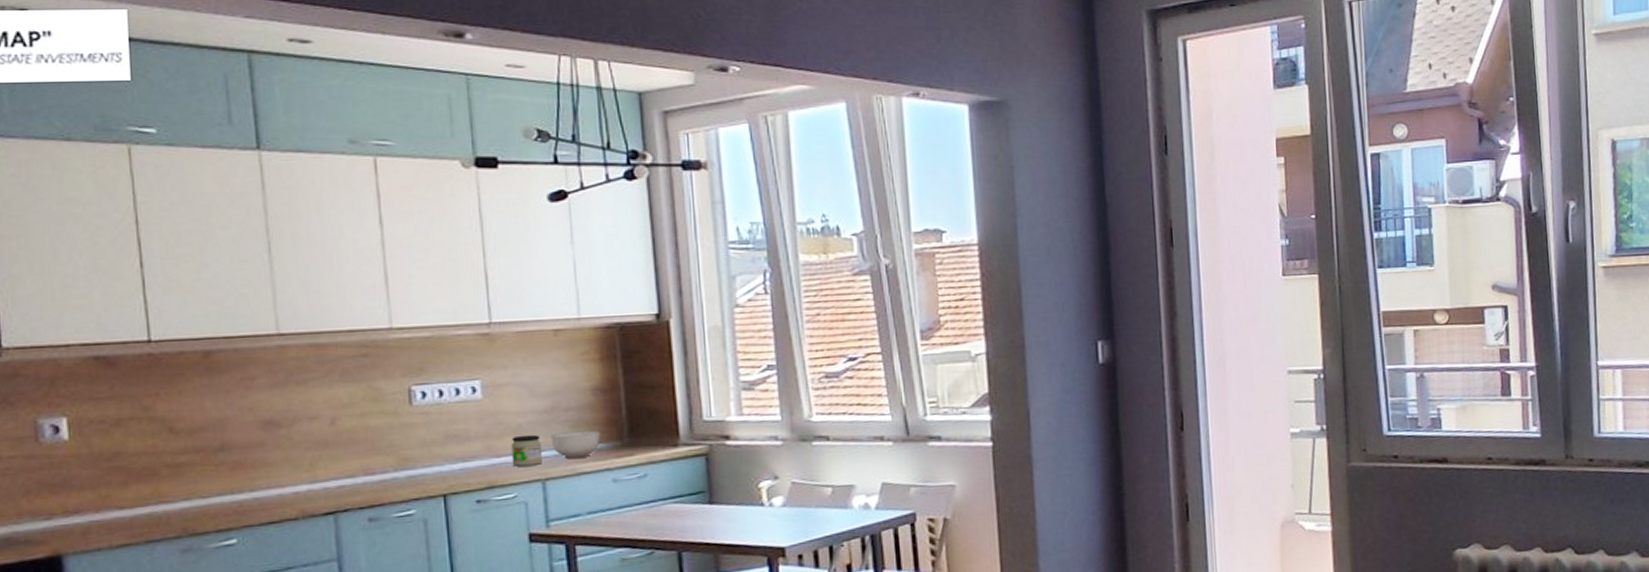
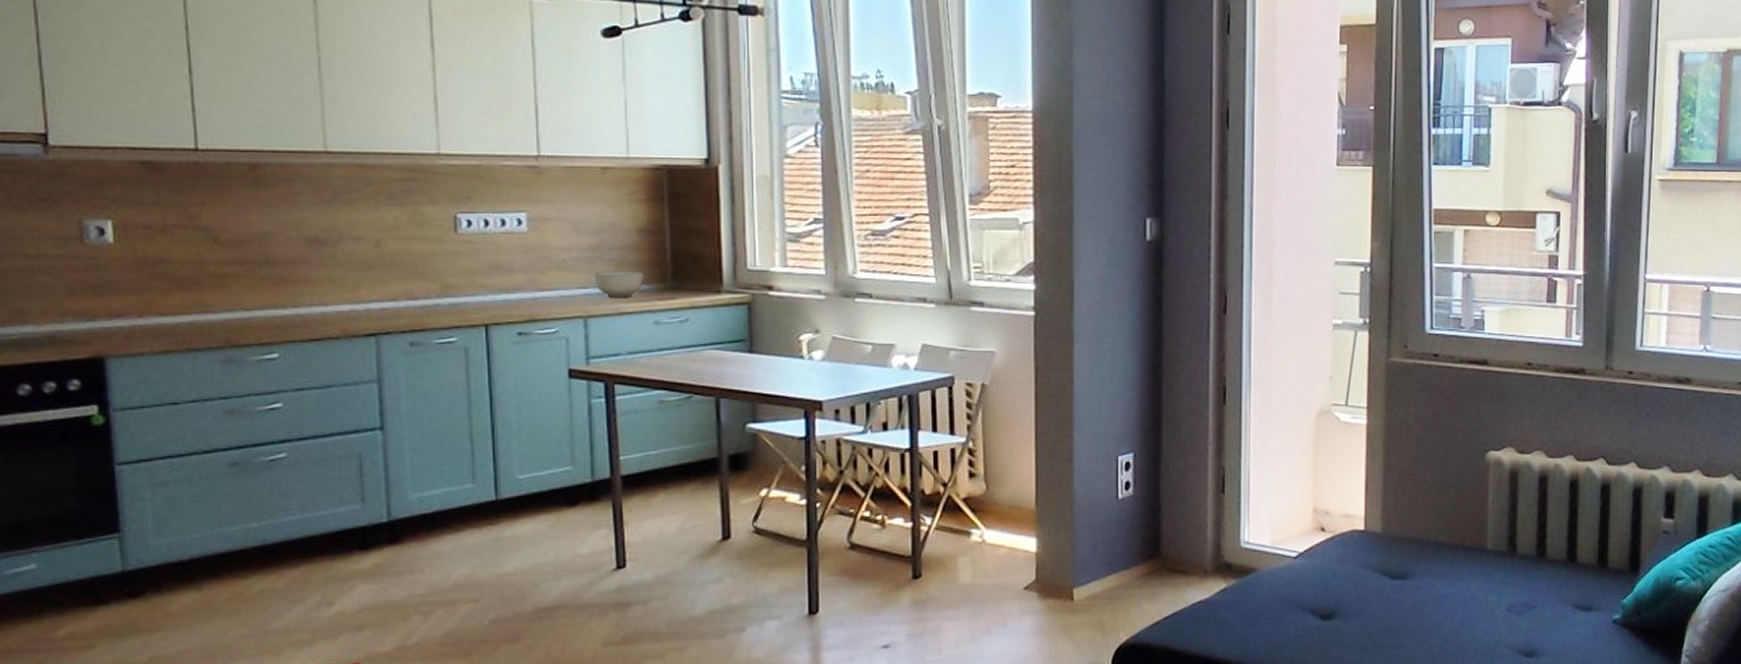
jar: present [511,434,542,467] -> none [554,271,585,302]

